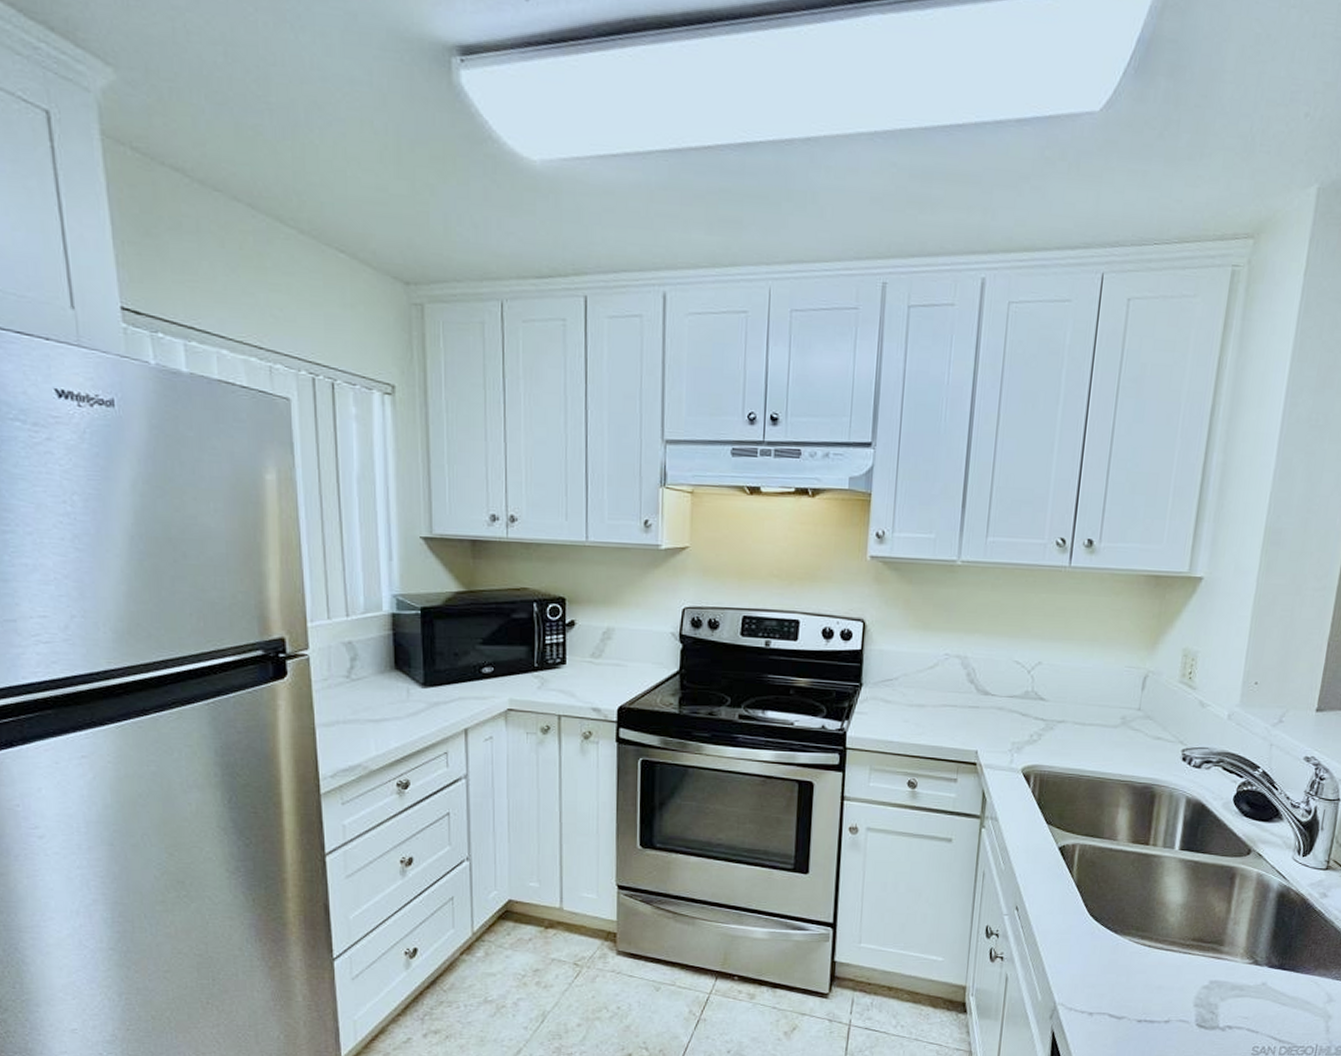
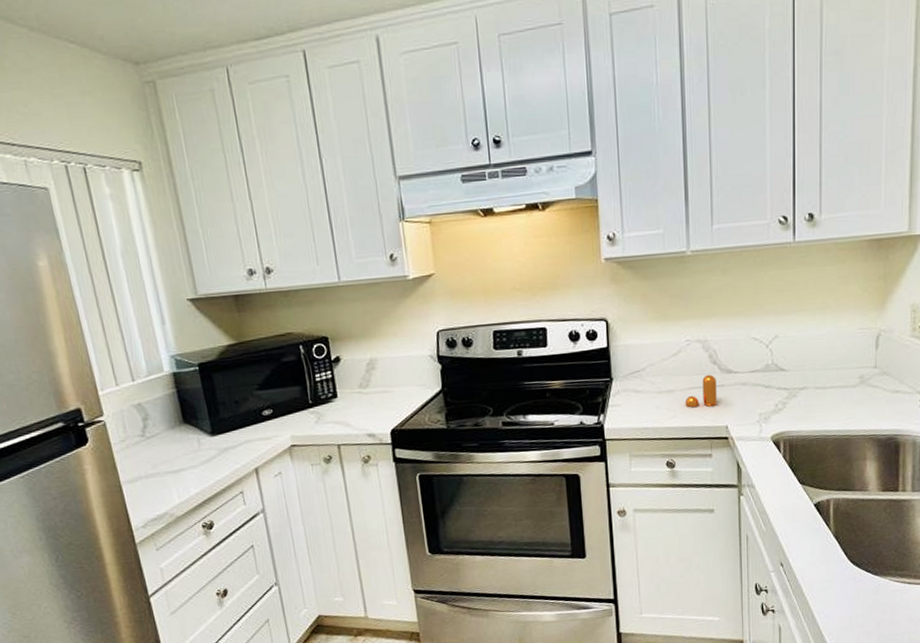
pepper shaker: none [935,693,972,728] -> present [685,374,717,408]

